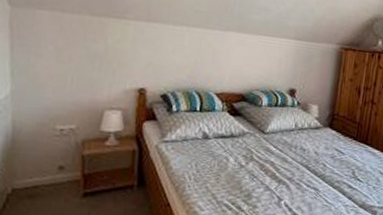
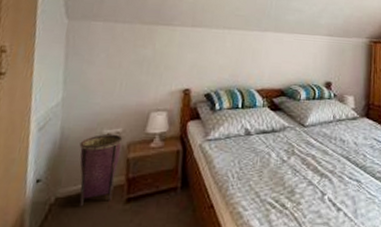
woven basket: none [32,129,77,199] -> present [79,133,123,207]

